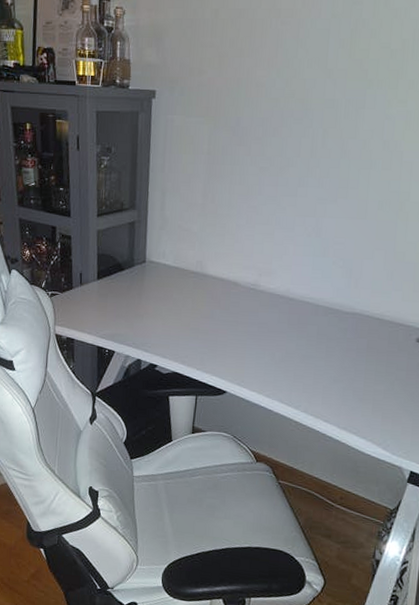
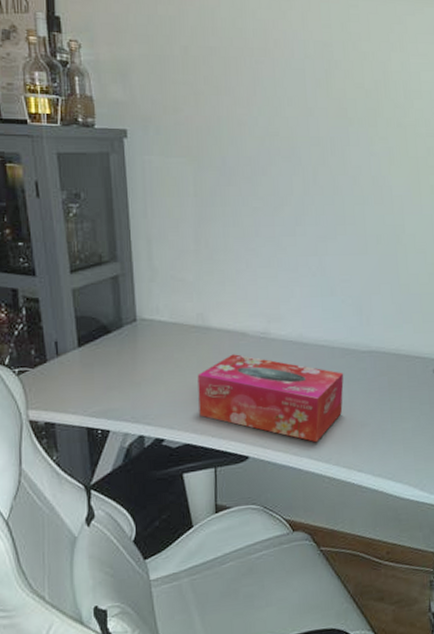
tissue box: none [188,300,325,390] -> present [197,354,344,443]

